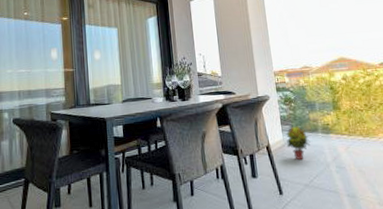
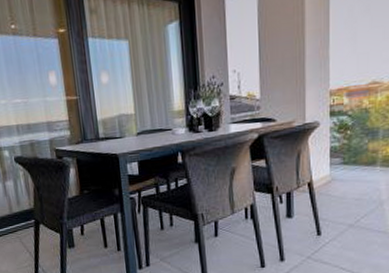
potted plant: present [286,126,311,160] -> none [333,158,364,198]

